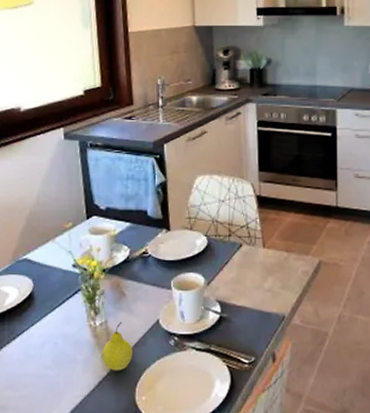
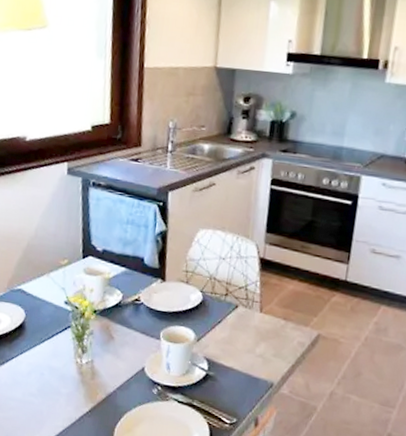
fruit: present [102,321,133,371] -> none [85,363,116,410]

